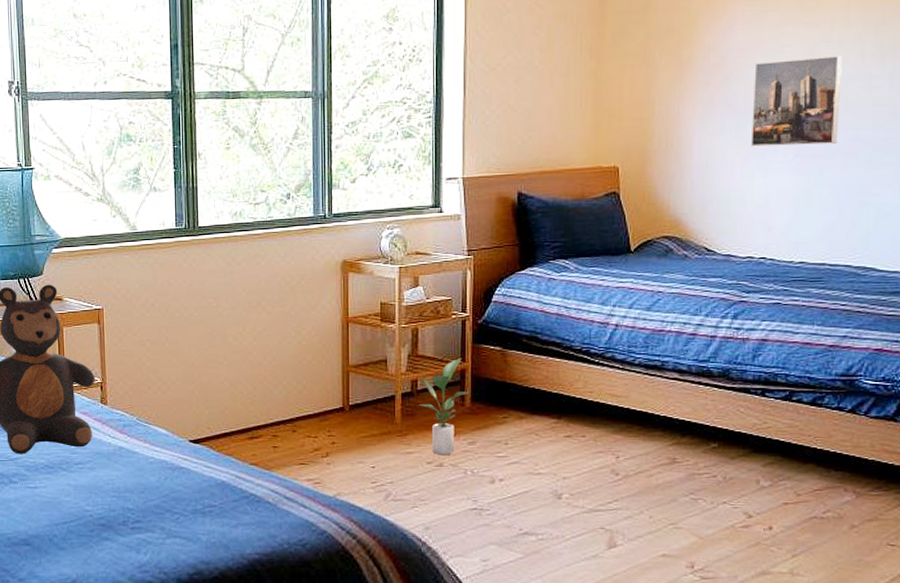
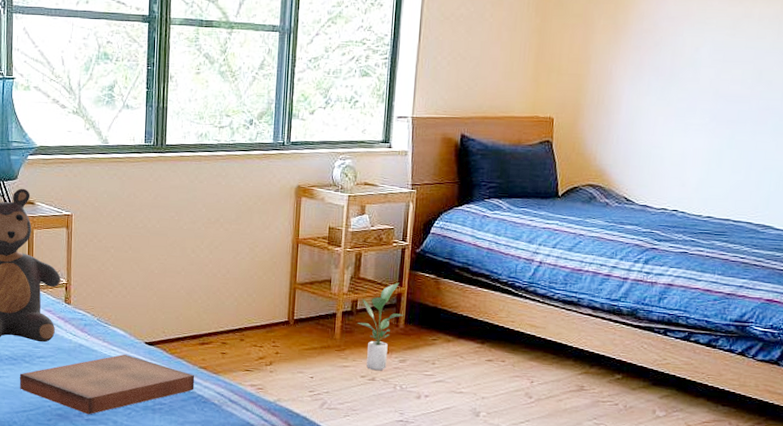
book: none [57,454,246,523] -> present [19,354,195,415]
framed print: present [750,55,842,147] -> none [672,30,761,111]

